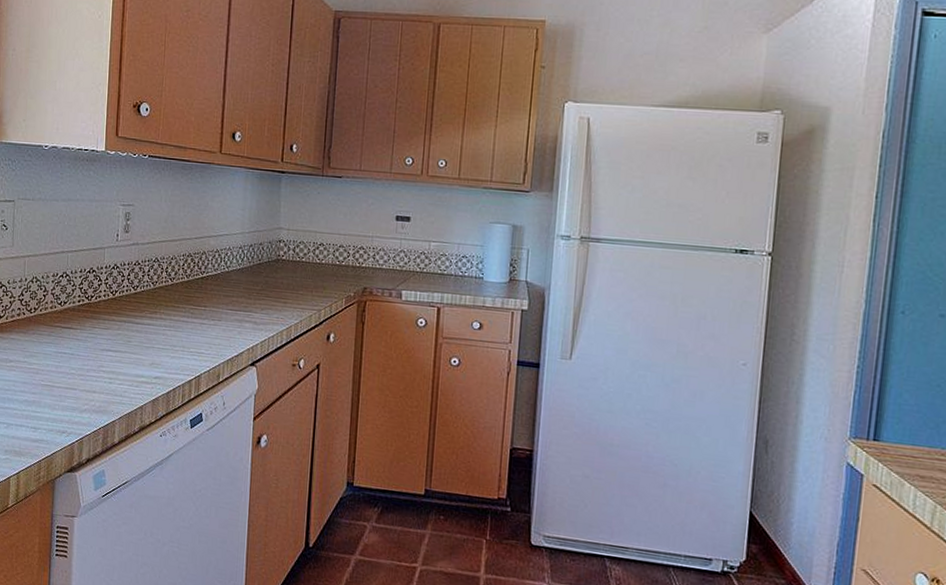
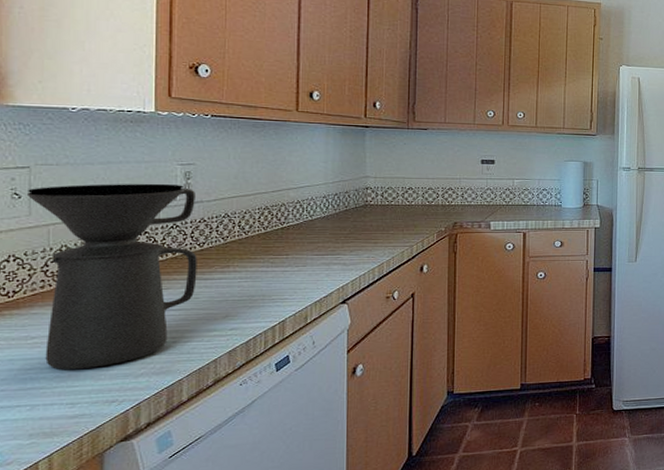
coffee maker: none [11,220,133,397] -> present [26,183,197,369]

